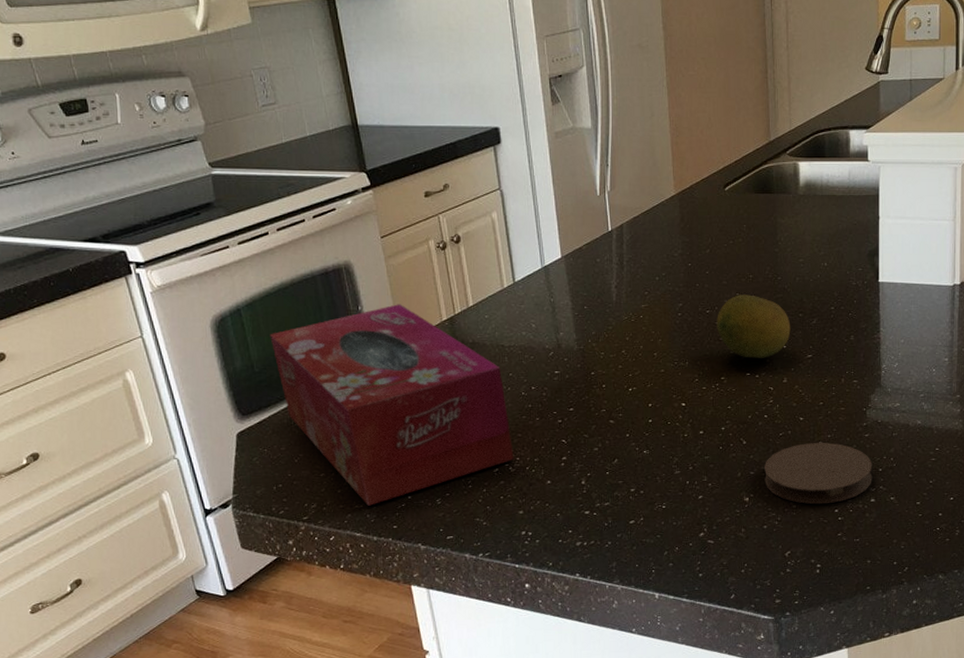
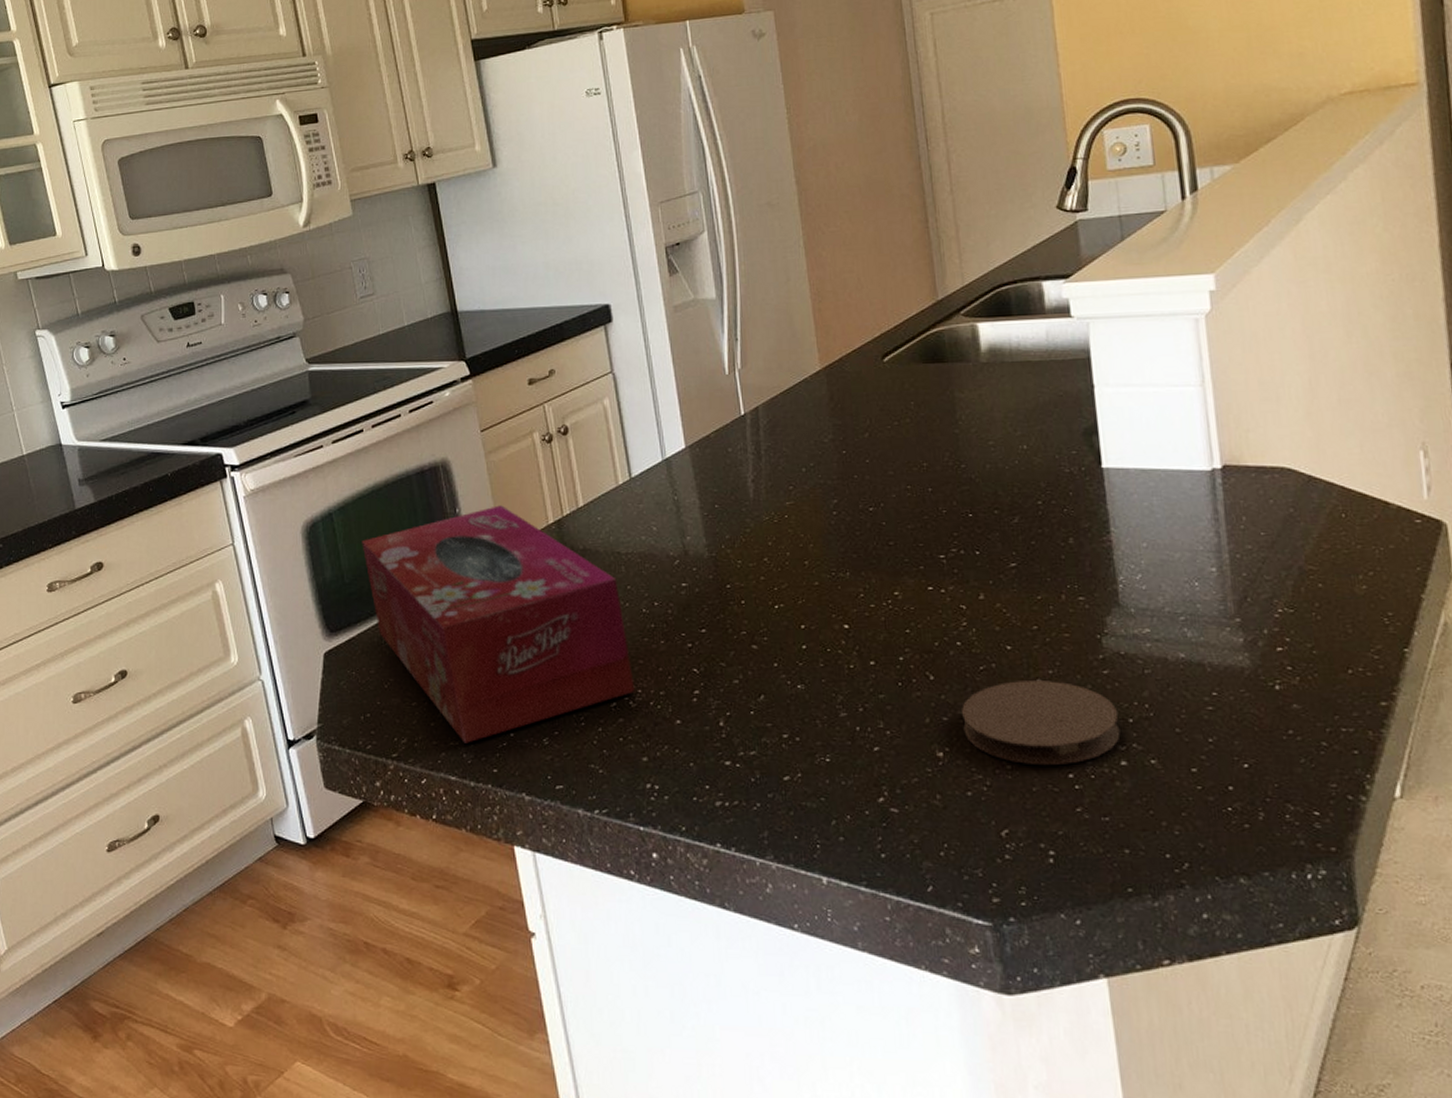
fruit: present [717,294,791,358] -> none [883,487,984,568]

